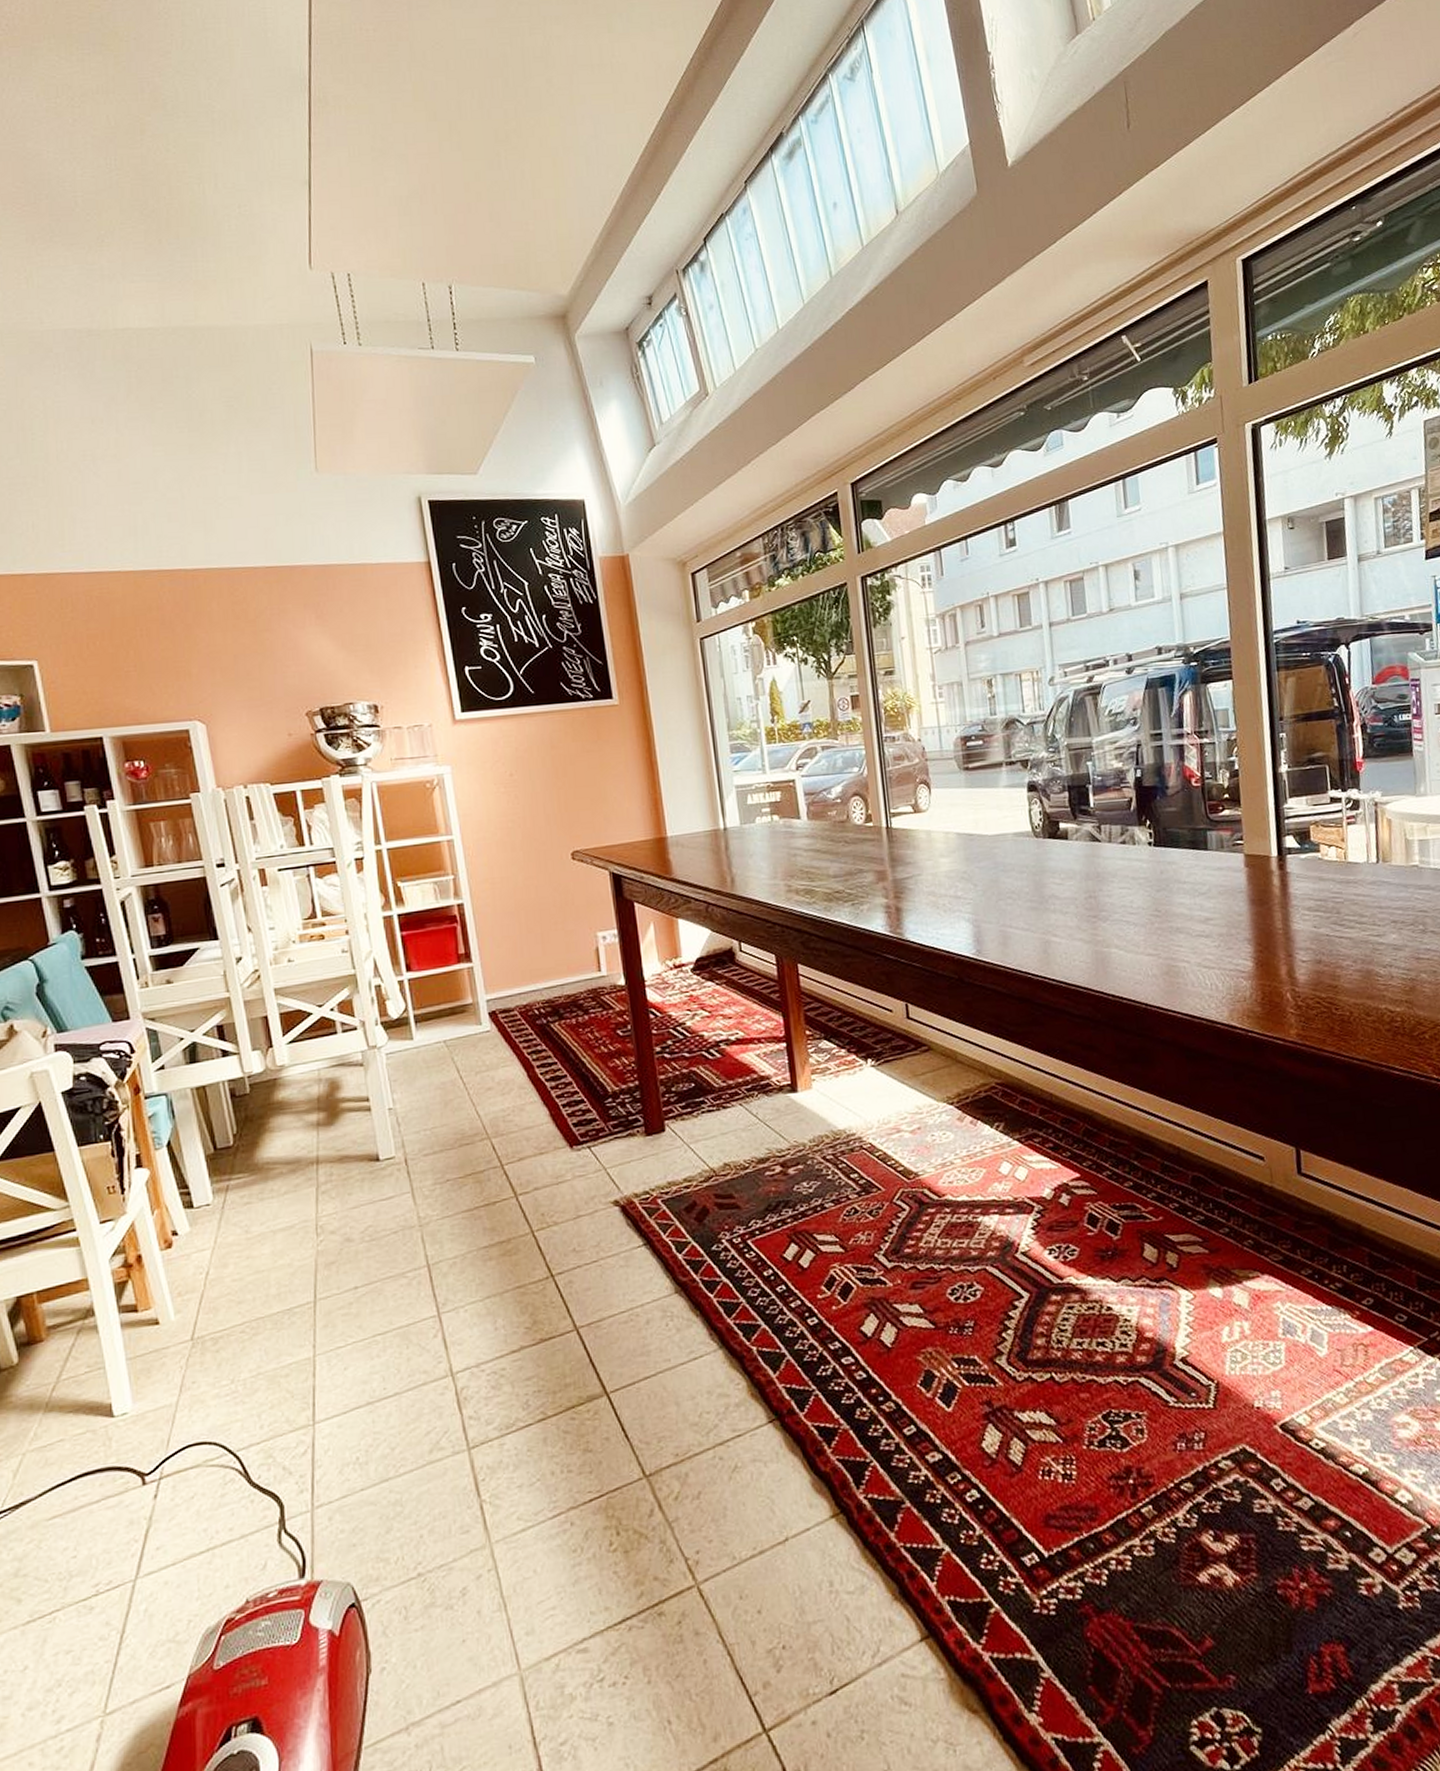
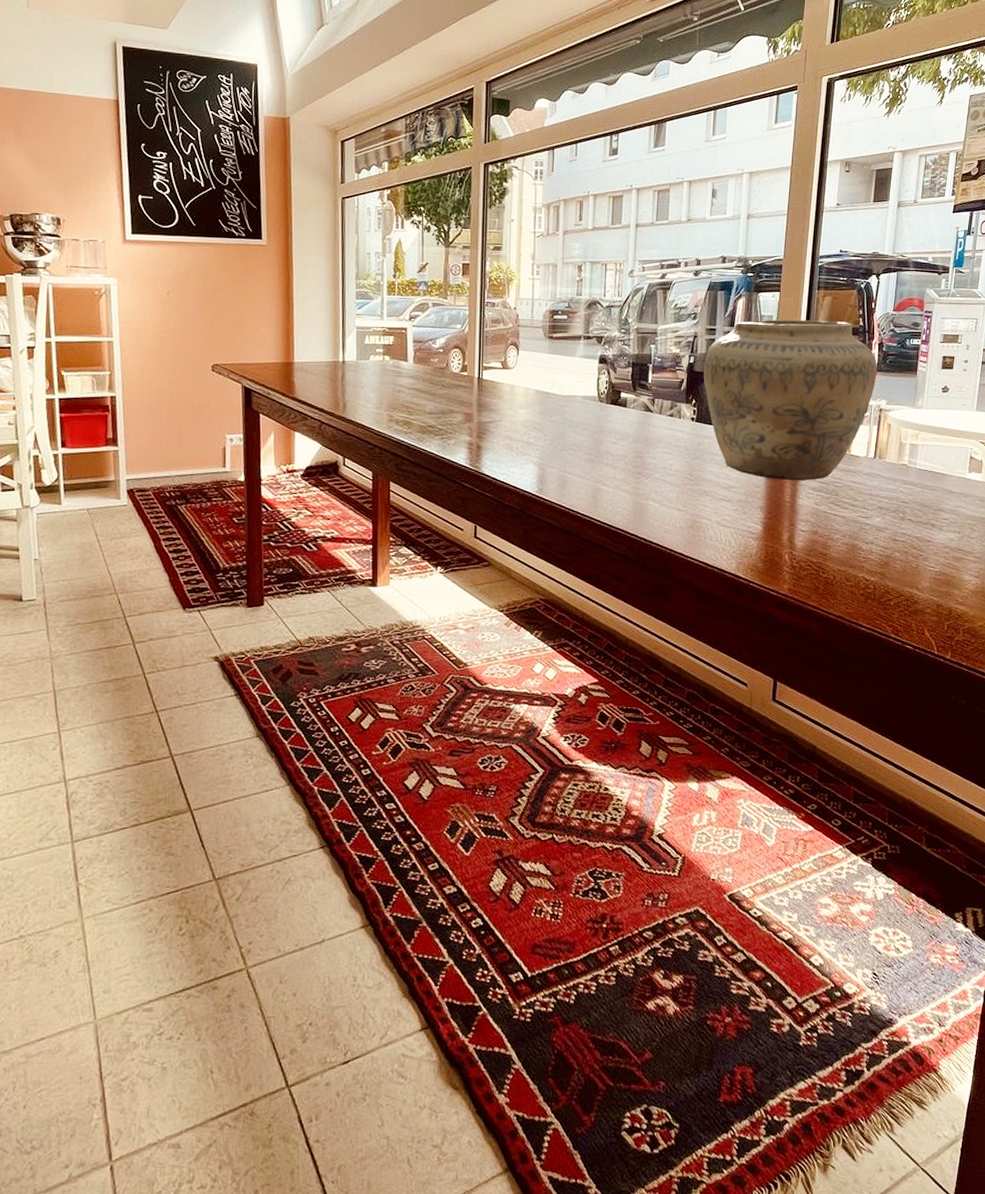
vase: none [1153,704,1365,904] -> present [704,319,877,481]

